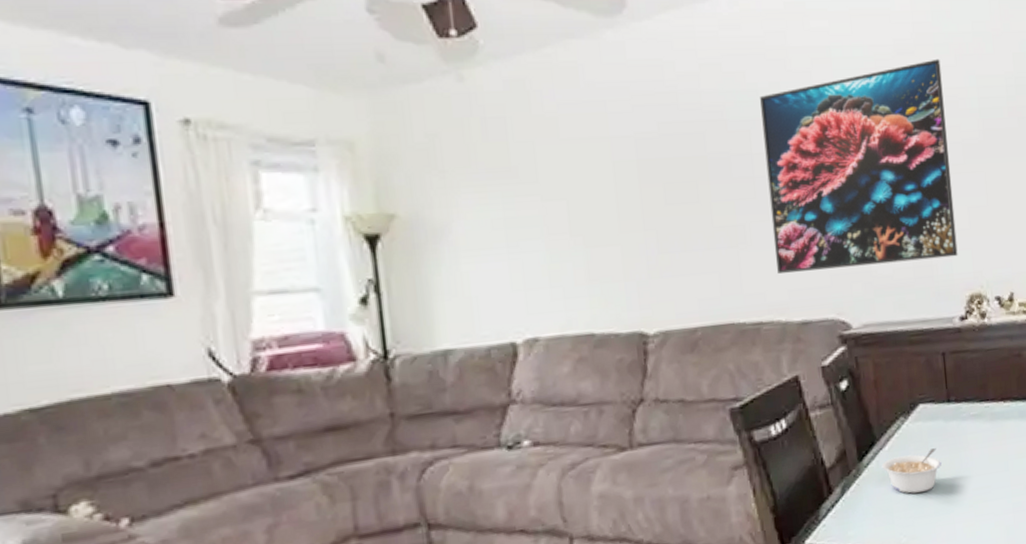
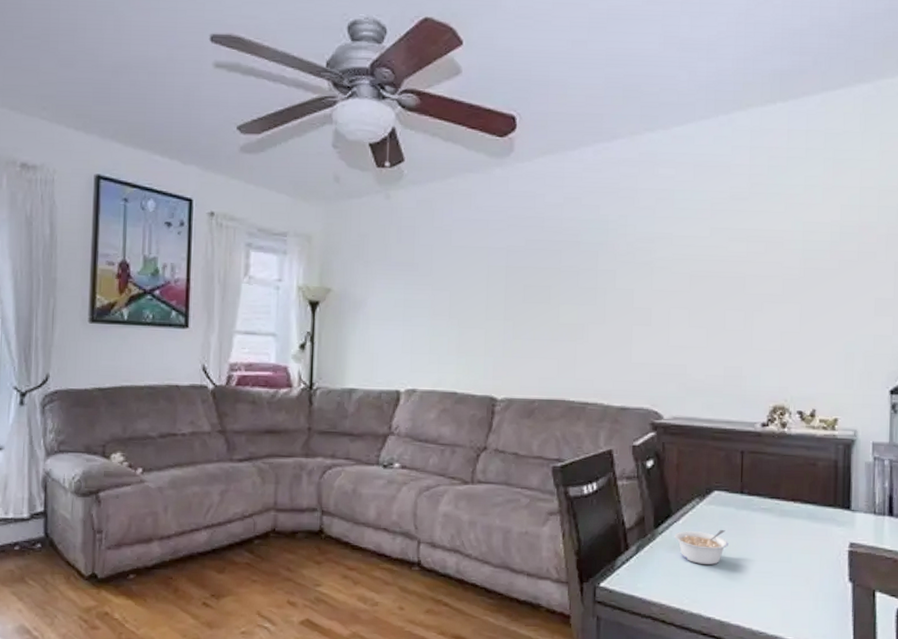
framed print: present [760,58,958,273] -> none [605,205,771,372]

